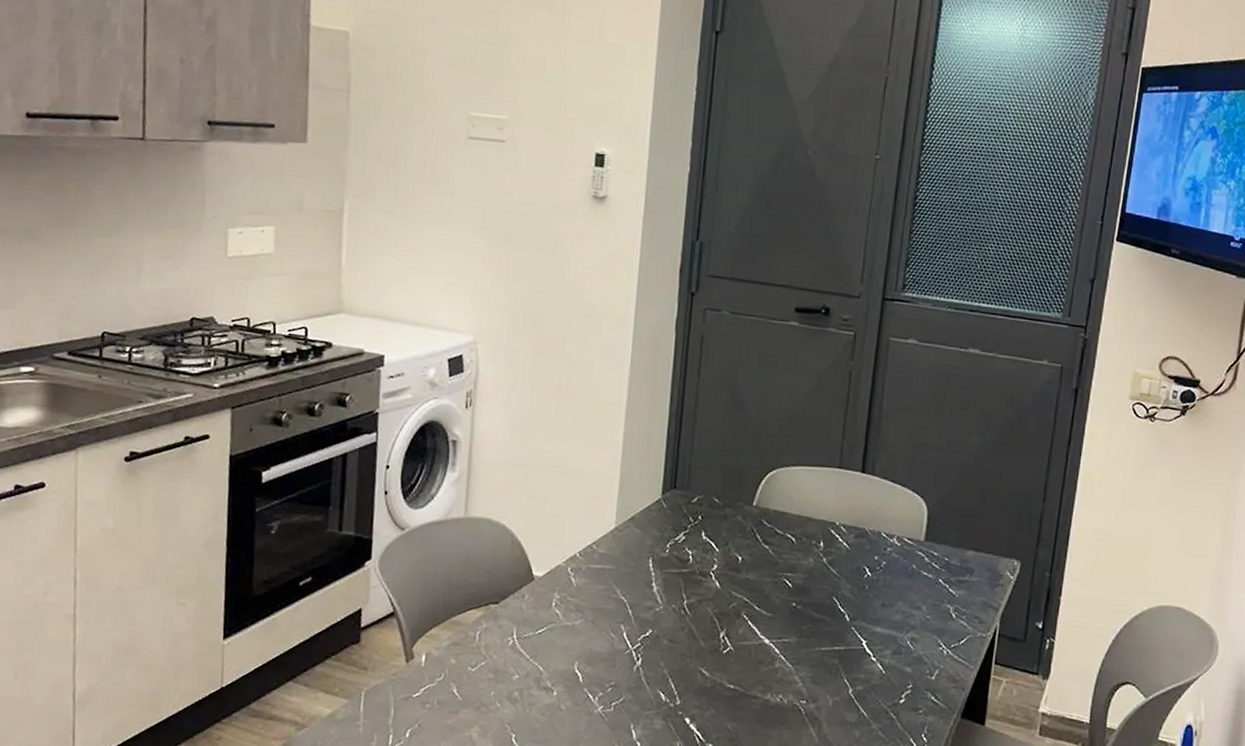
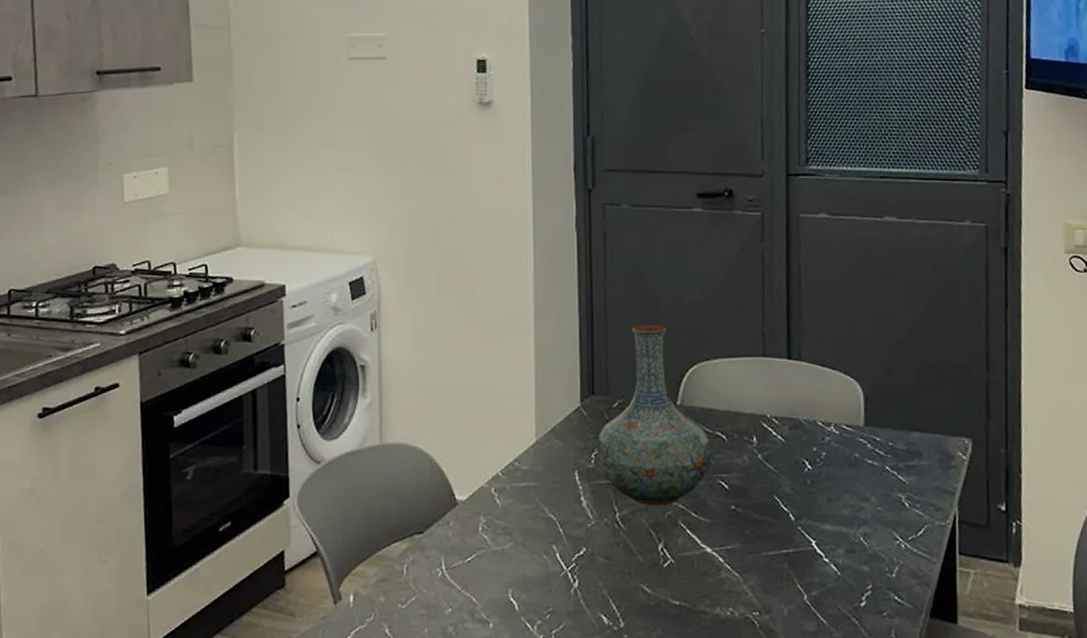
vase: none [672,427,780,598] -> present [598,324,712,506]

